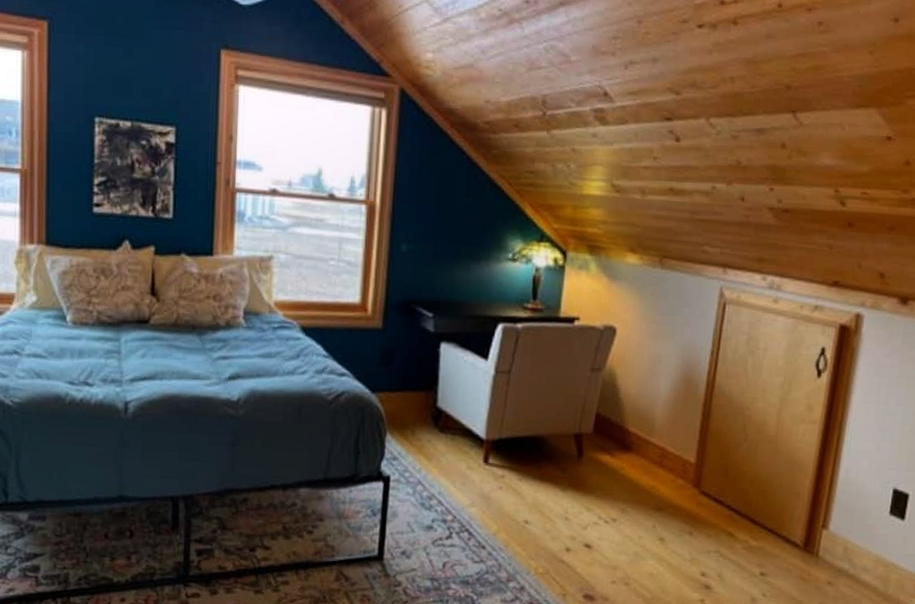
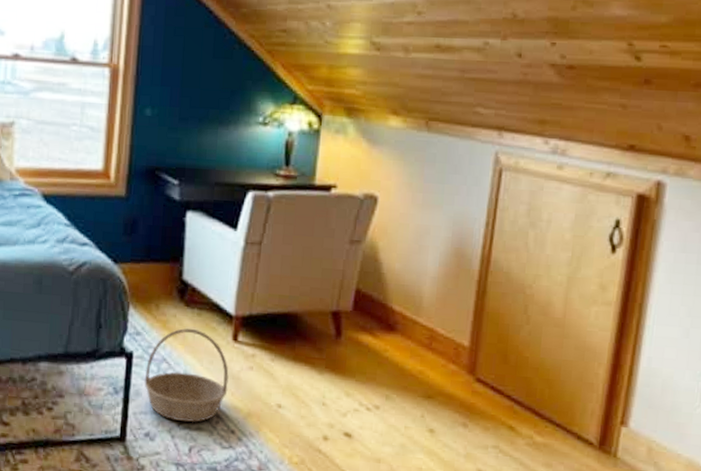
basket: none [400,453,480,540] -> present [144,328,229,422]

